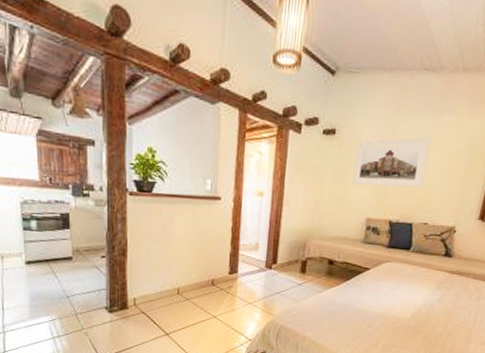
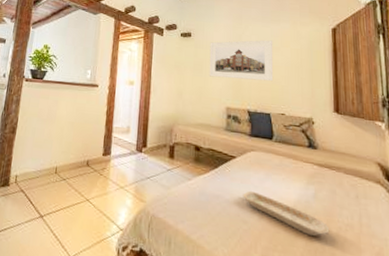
tray: none [371,299,447,334] -> present [243,190,330,237]

